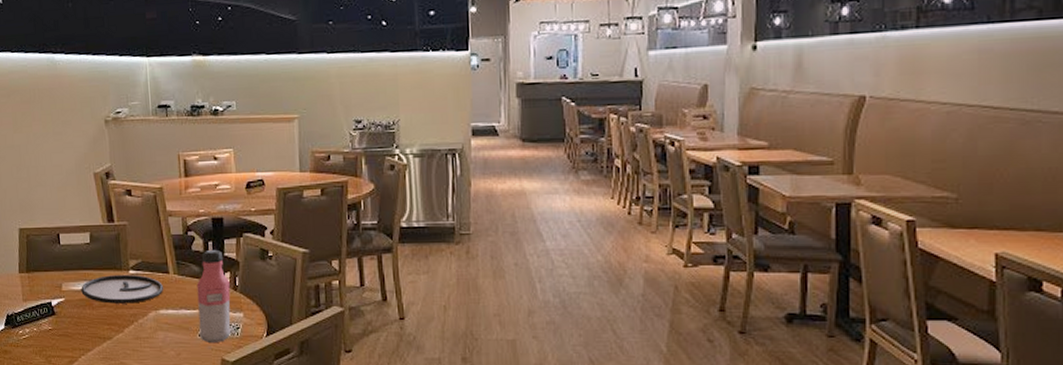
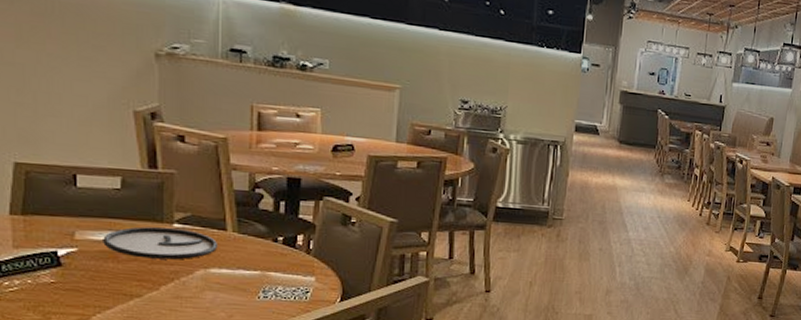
water bottle: present [196,249,232,344] -> none [258,210,302,307]

